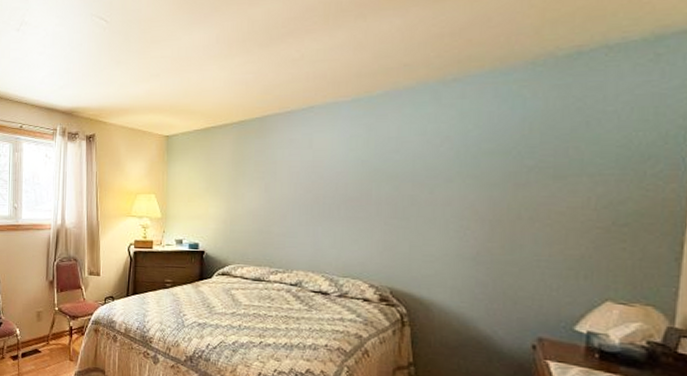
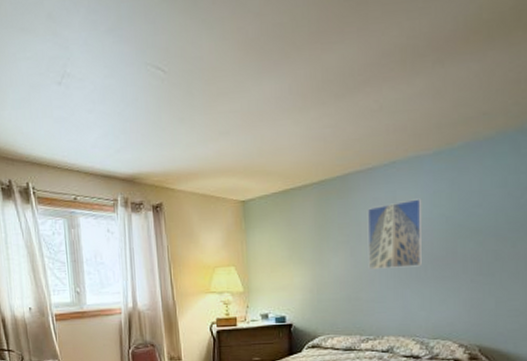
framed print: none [281,142,339,206] -> present [367,198,423,269]

